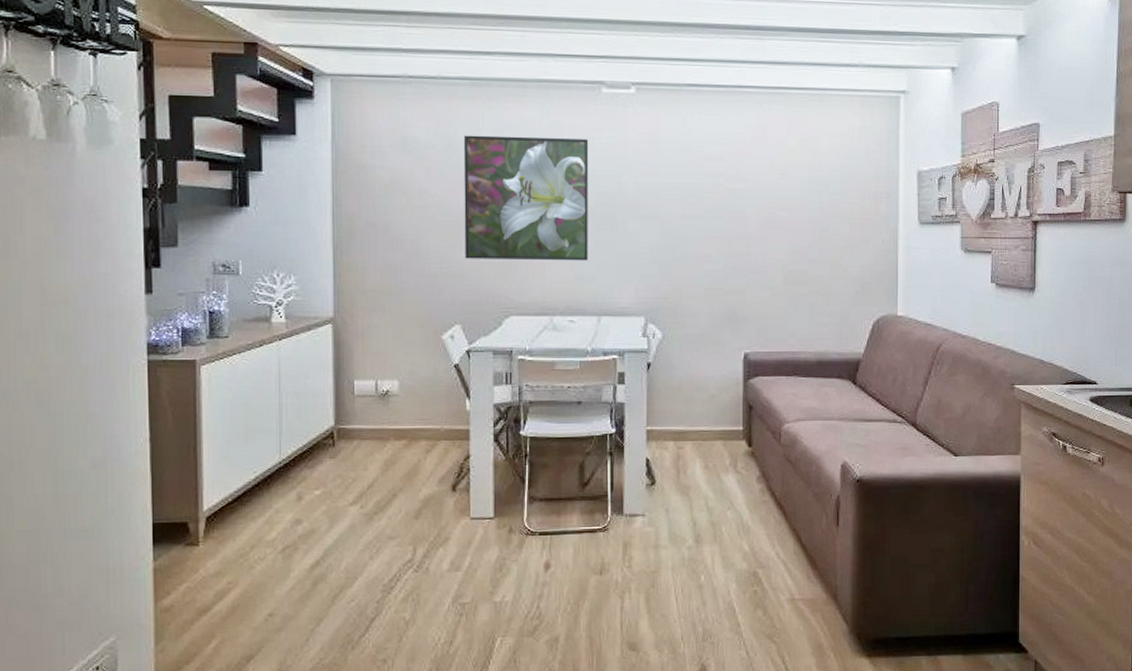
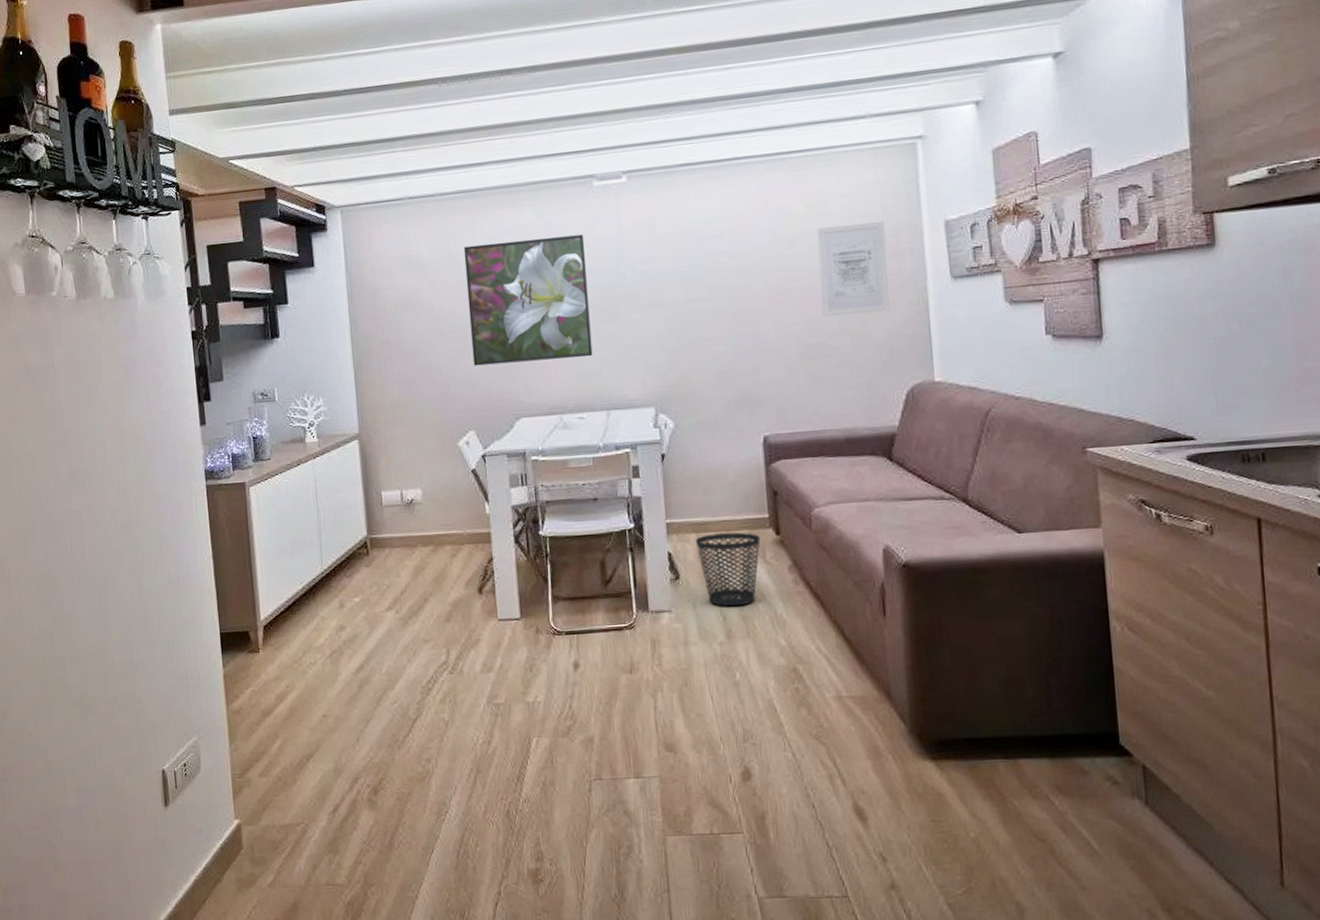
wastebasket: none [674,442,734,513] -> present [696,532,761,607]
wall art: none [806,162,866,248] -> present [816,222,890,317]

